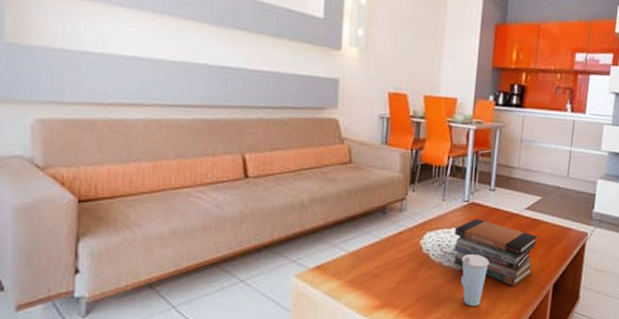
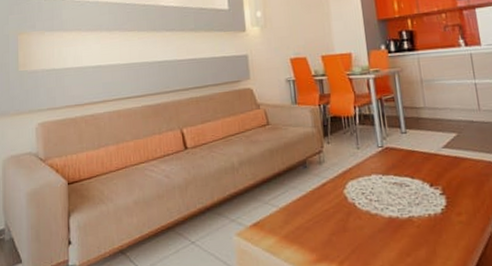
book stack: present [453,219,538,287] -> none [375,163,468,231]
cup: present [460,253,489,306] -> none [388,199,419,255]

